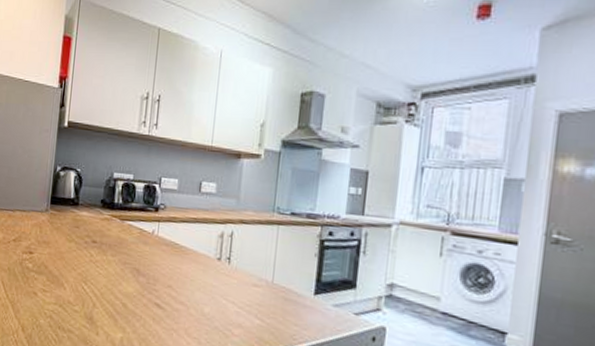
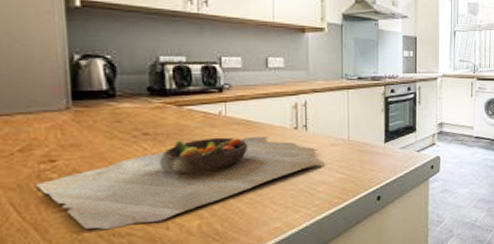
cutting board: none [19,252,244,326] -> present [36,137,325,230]

